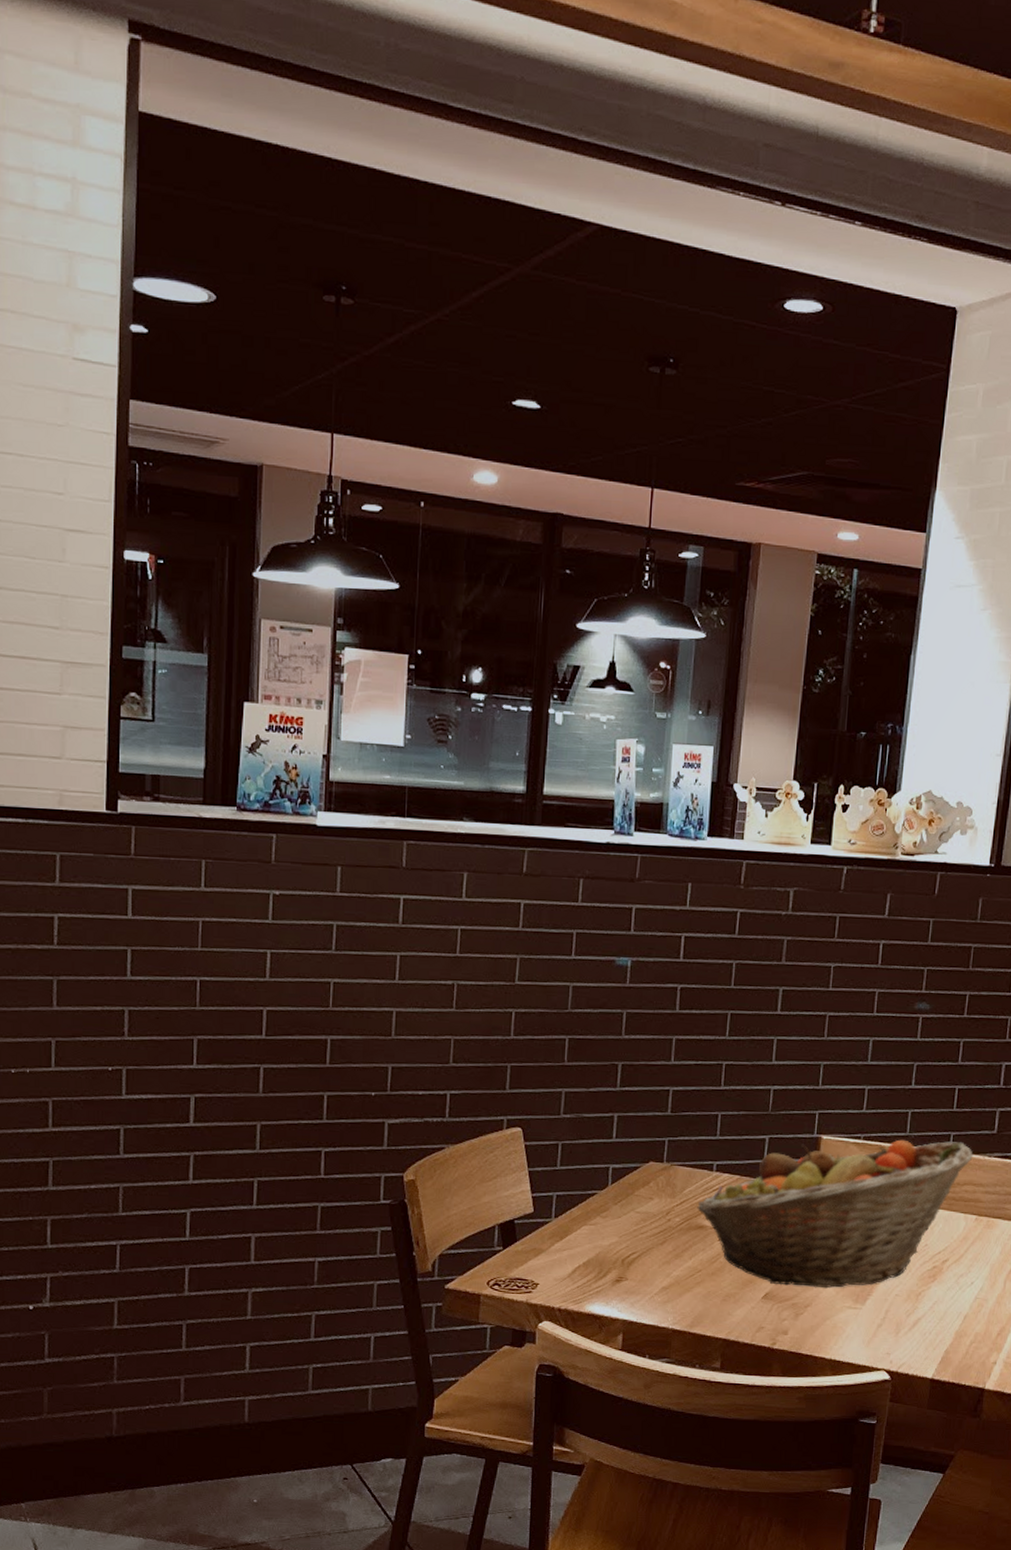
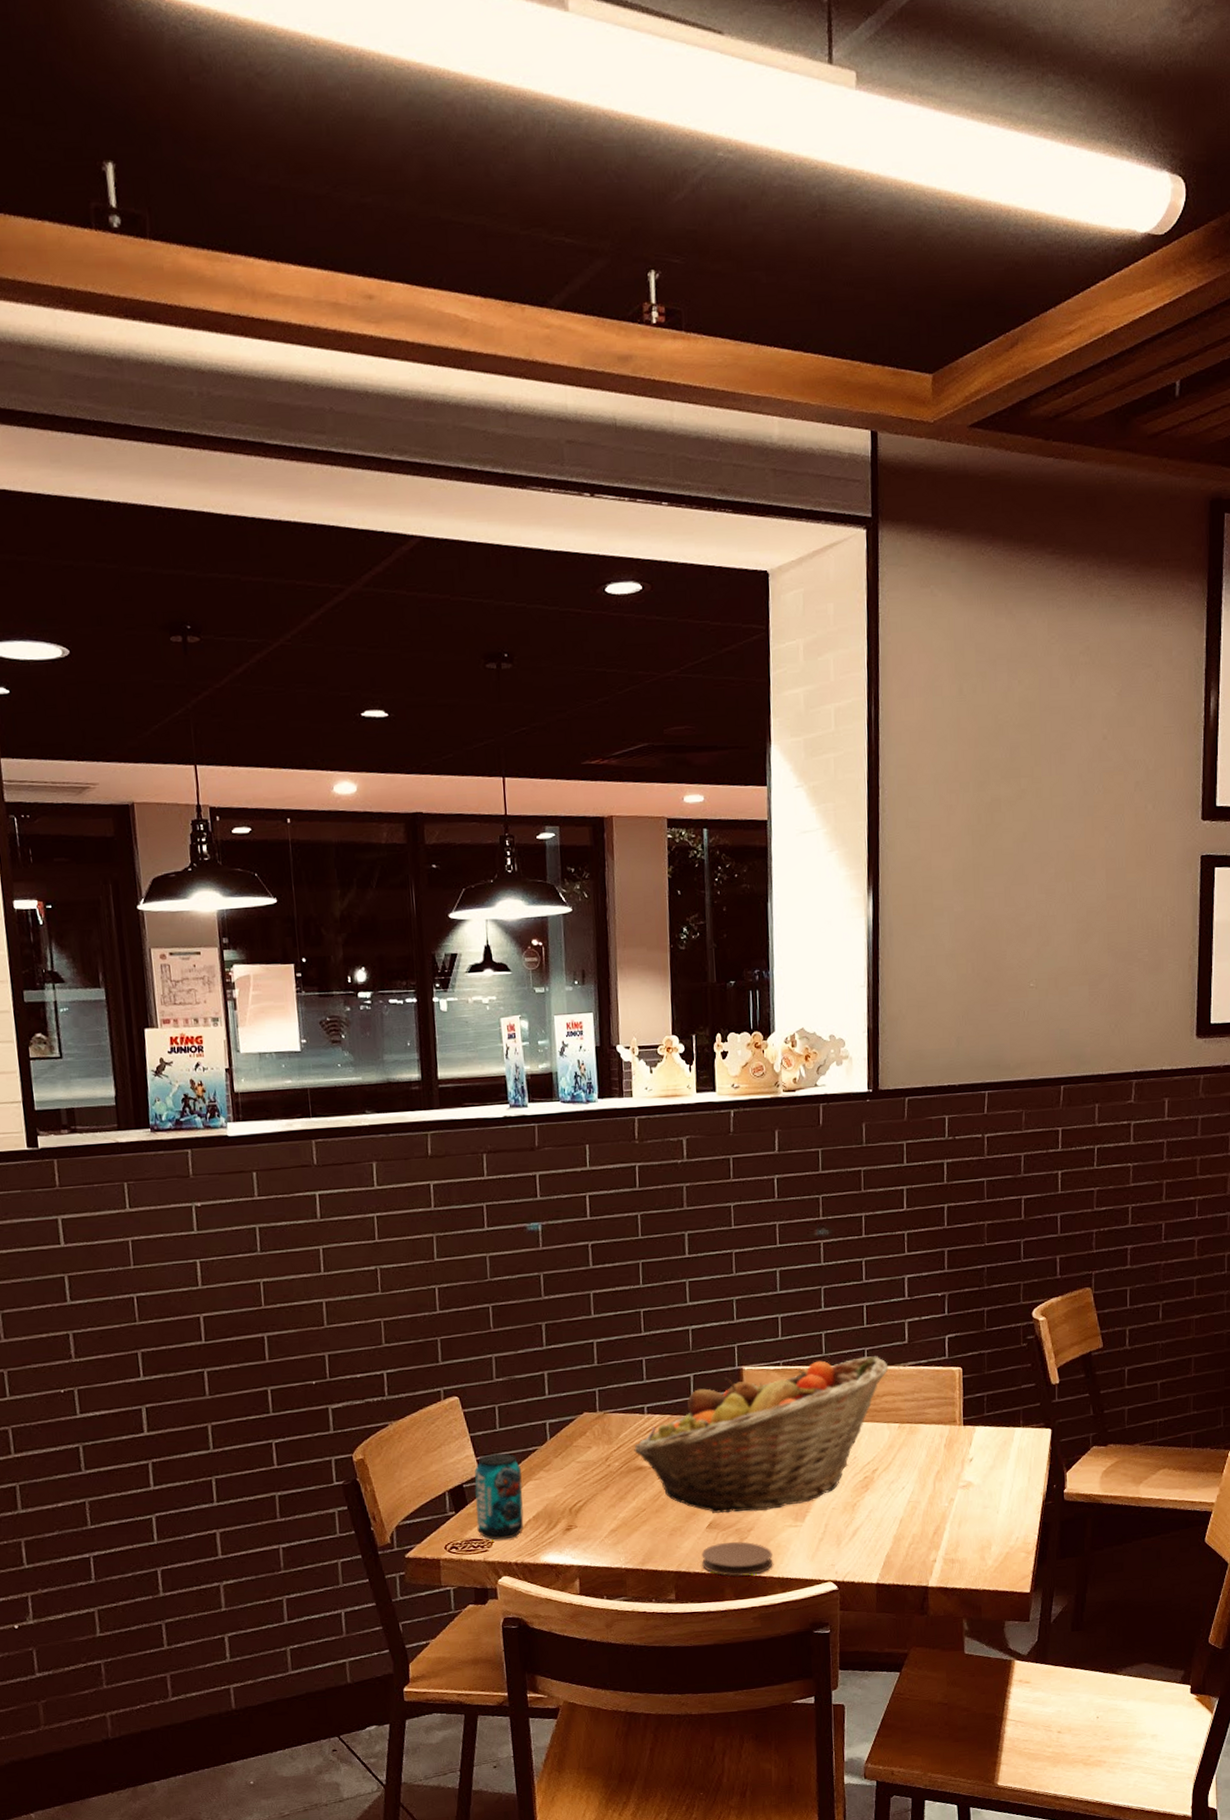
beverage can: none [523,1191,577,1283] -> present [475,1452,524,1540]
coaster: none [753,1315,827,1353] -> present [701,1542,773,1576]

